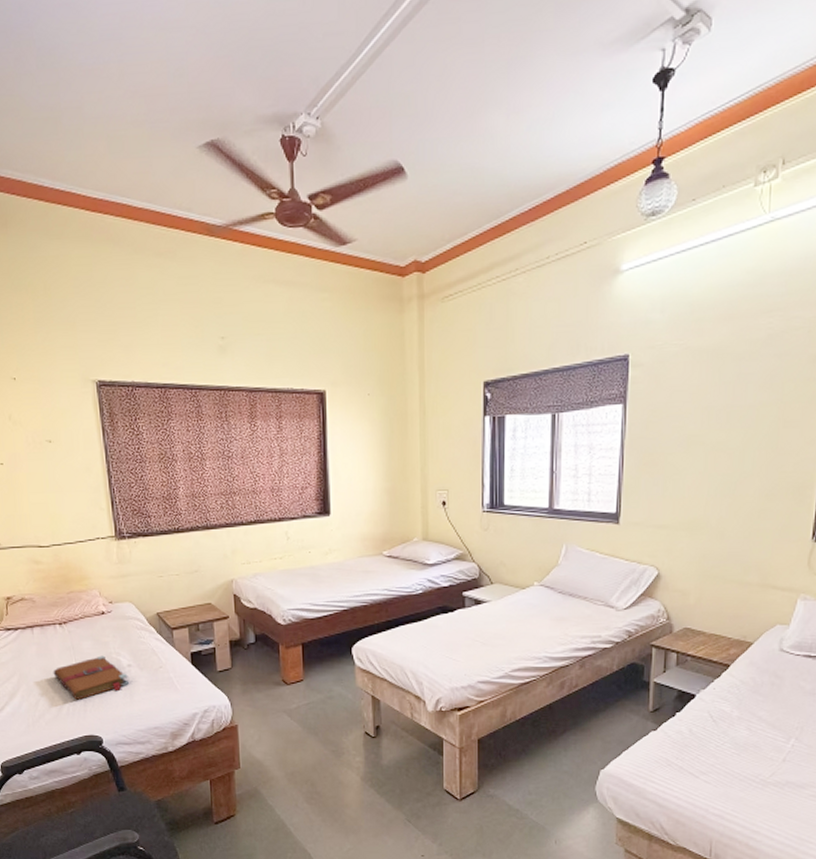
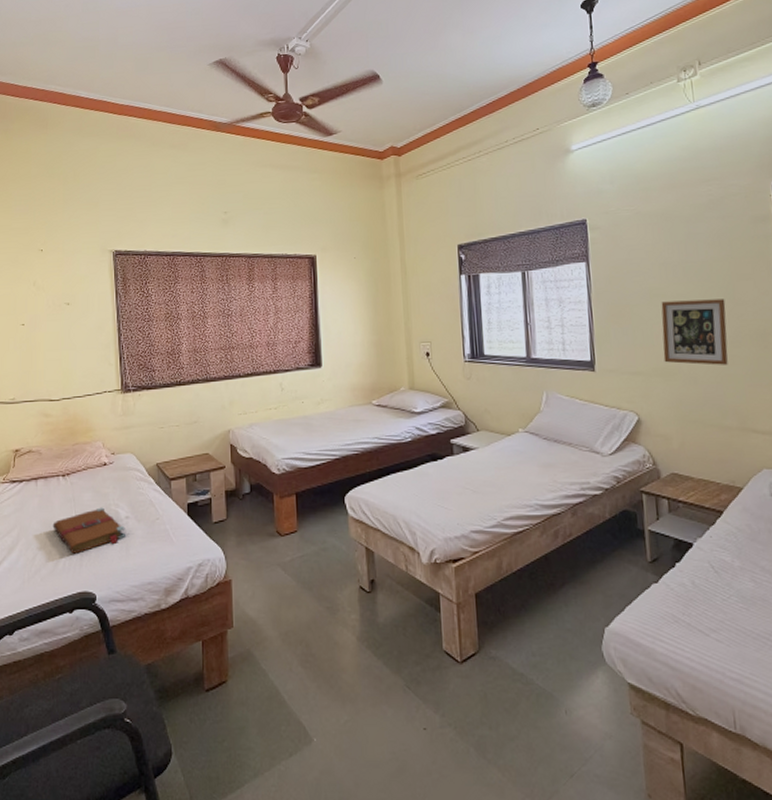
picture frame: none [692,448,767,520] -> present [661,299,728,365]

